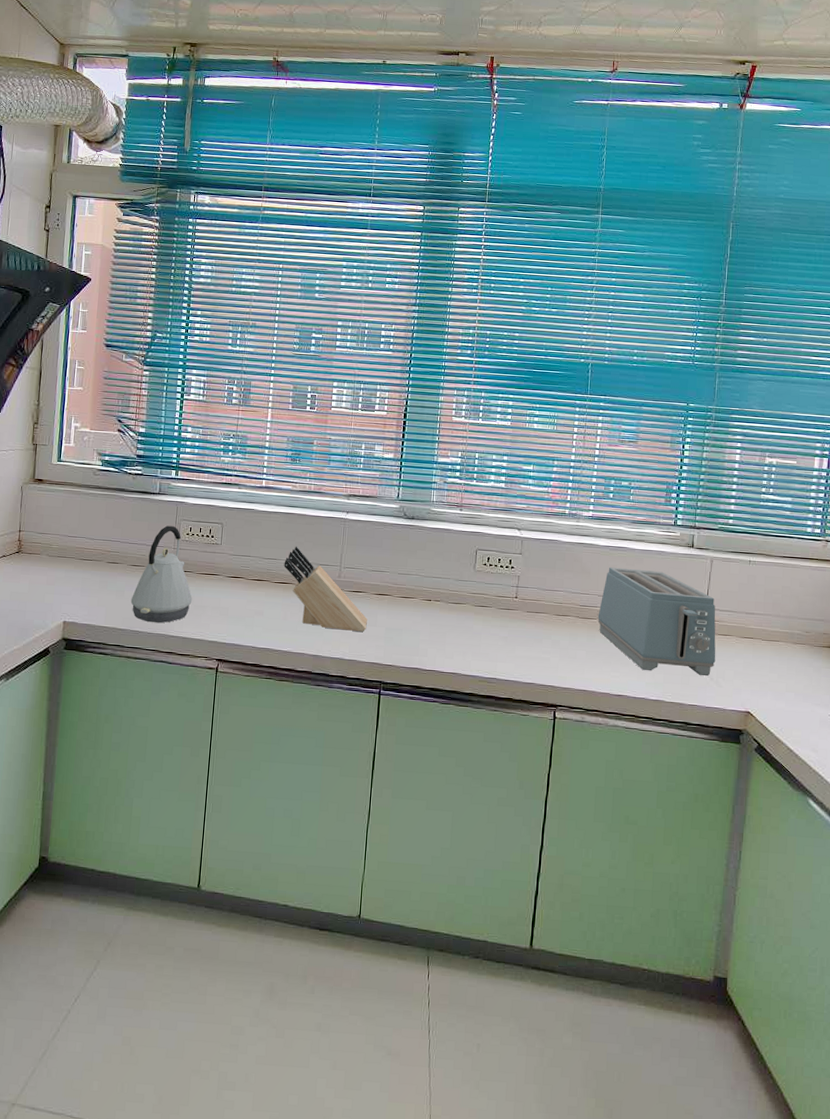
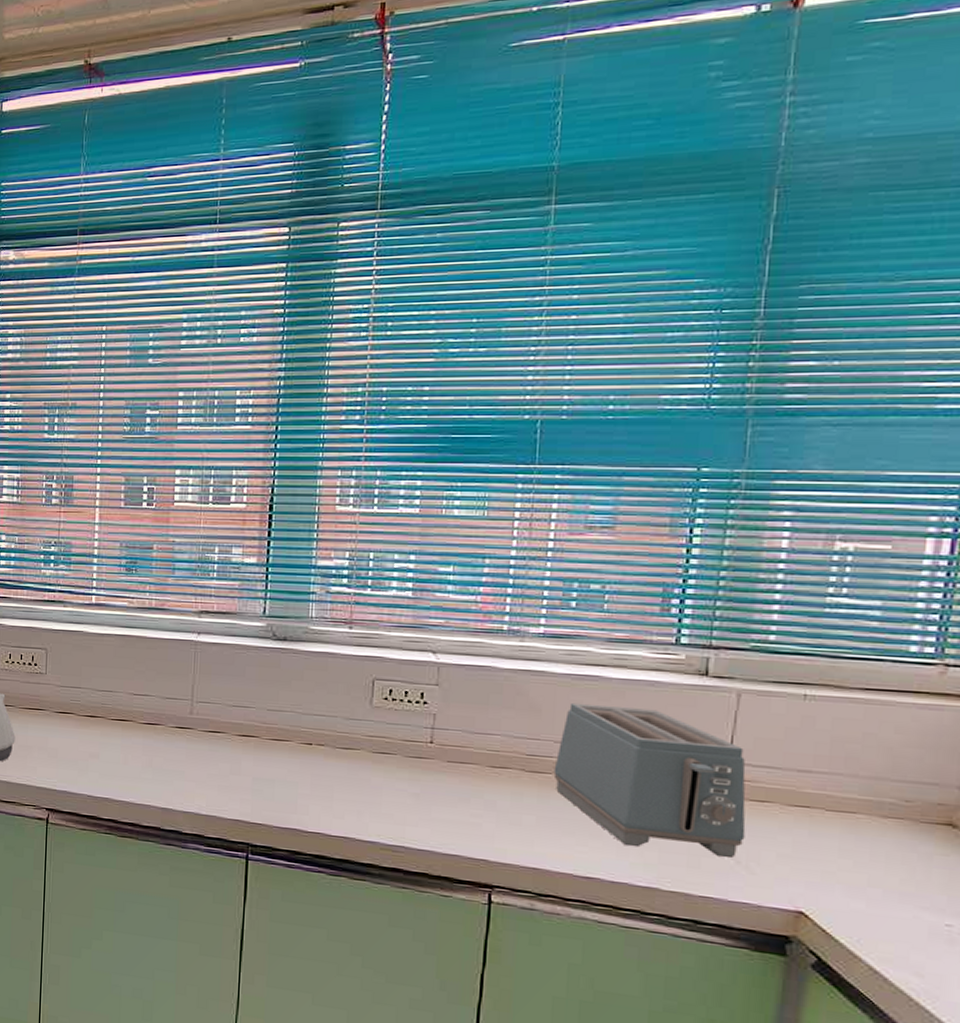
knife block: present [284,546,367,632] -> none [121,675,229,781]

